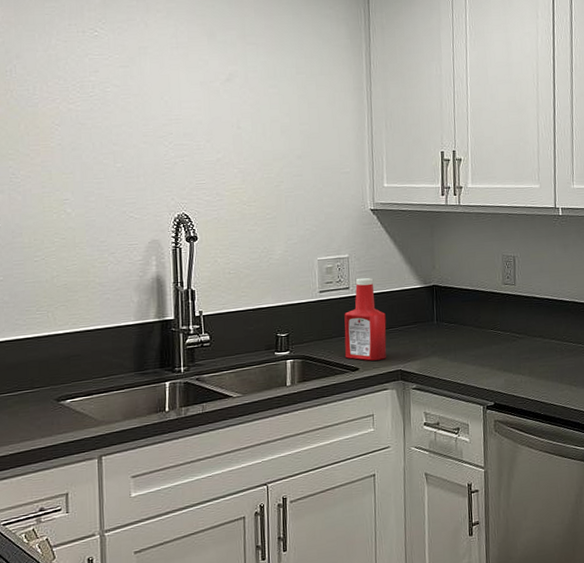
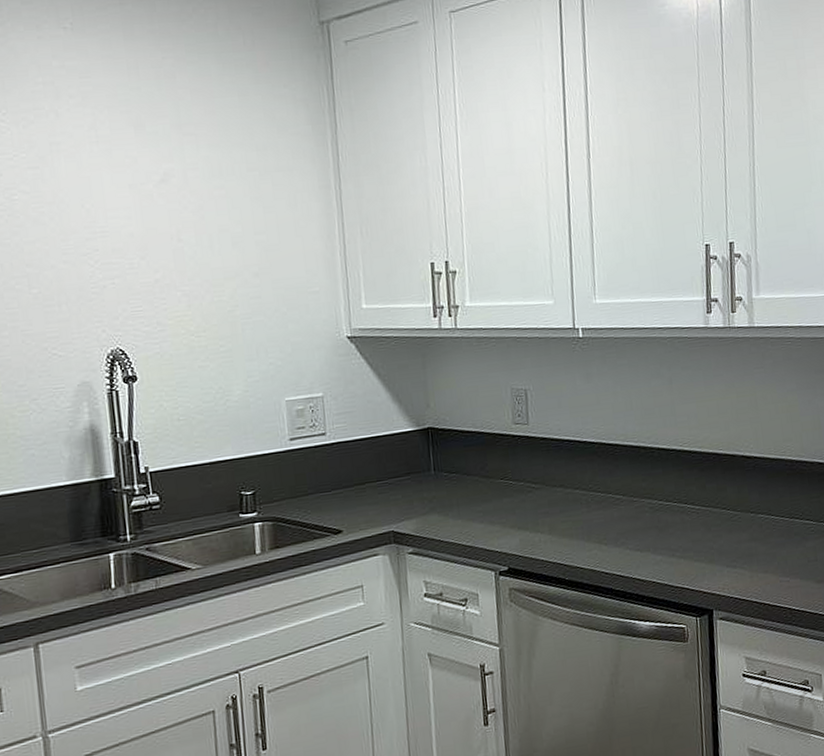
ketchup bottle: present [344,277,387,361] -> none [321,420,375,521]

